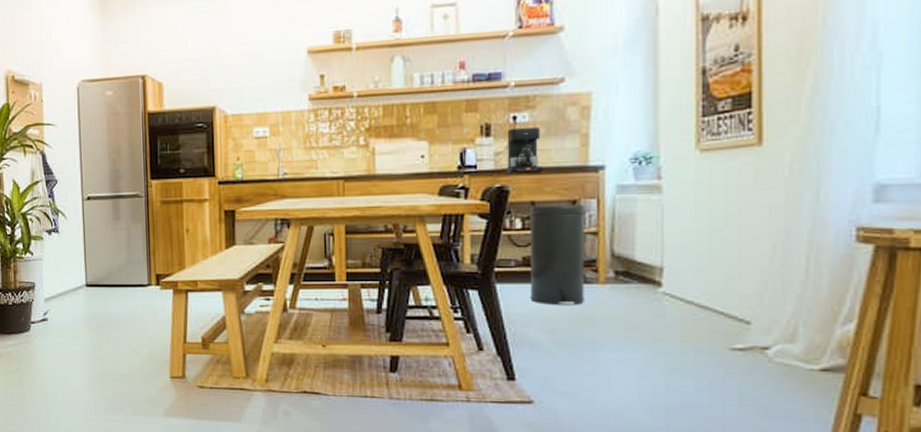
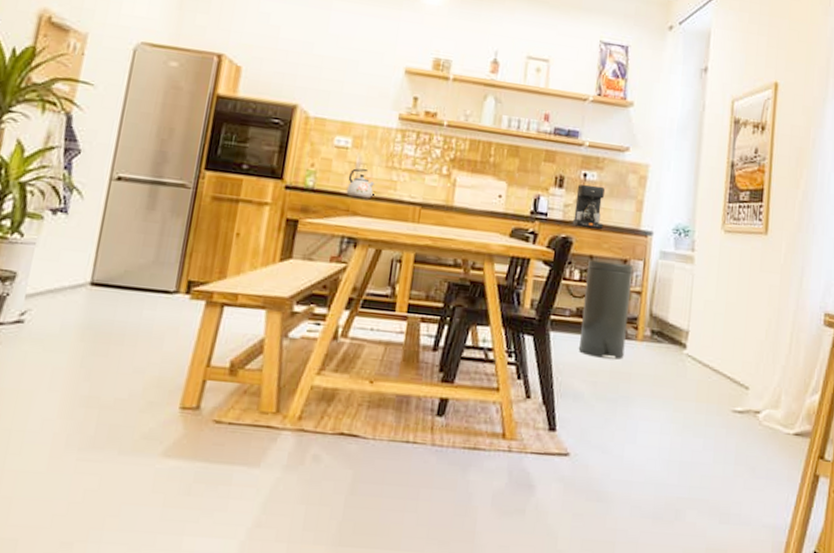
kettle: none [271,154,297,183] -> present [346,168,374,200]

